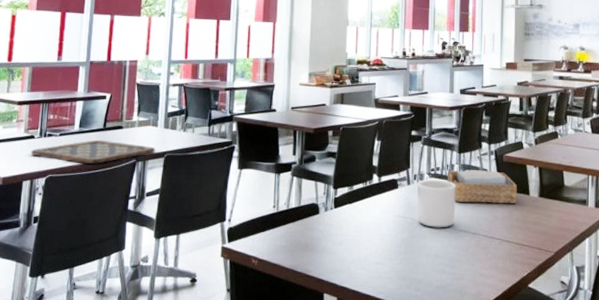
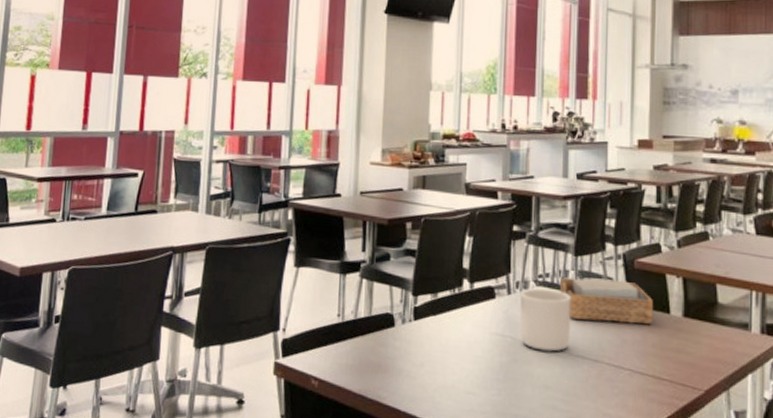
tray: present [31,139,155,165] -> none [52,225,195,256]

